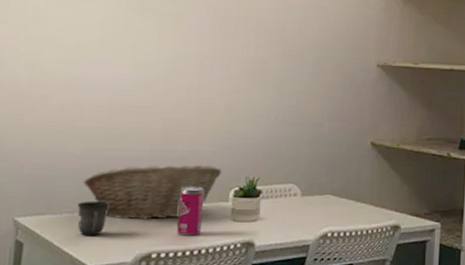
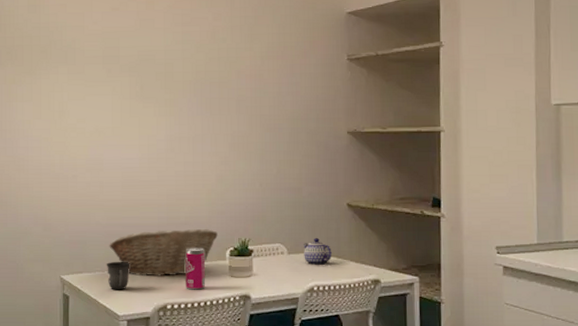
teapot: none [319,178,351,208] -> present [304,237,333,265]

